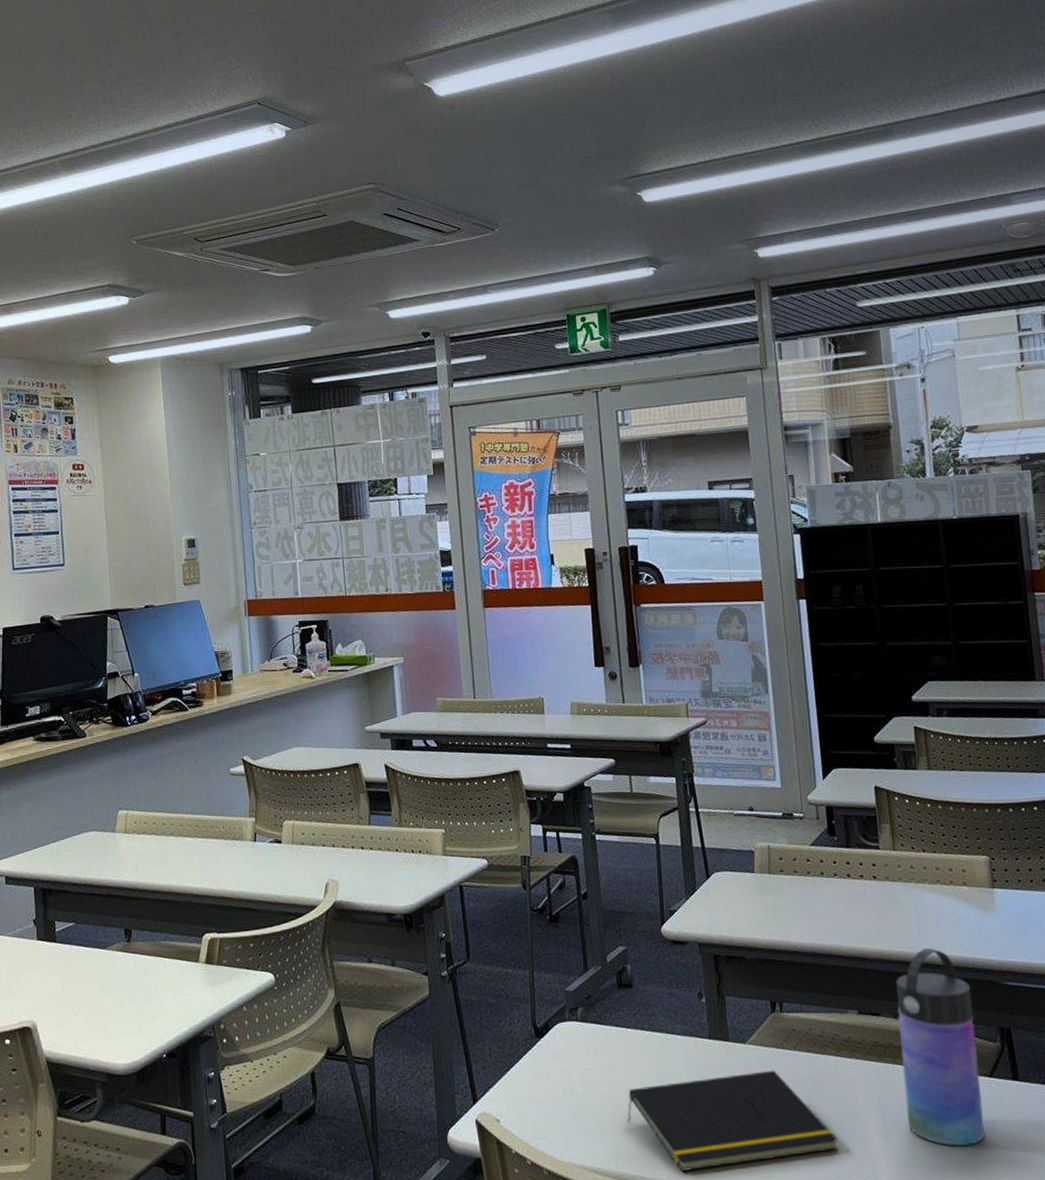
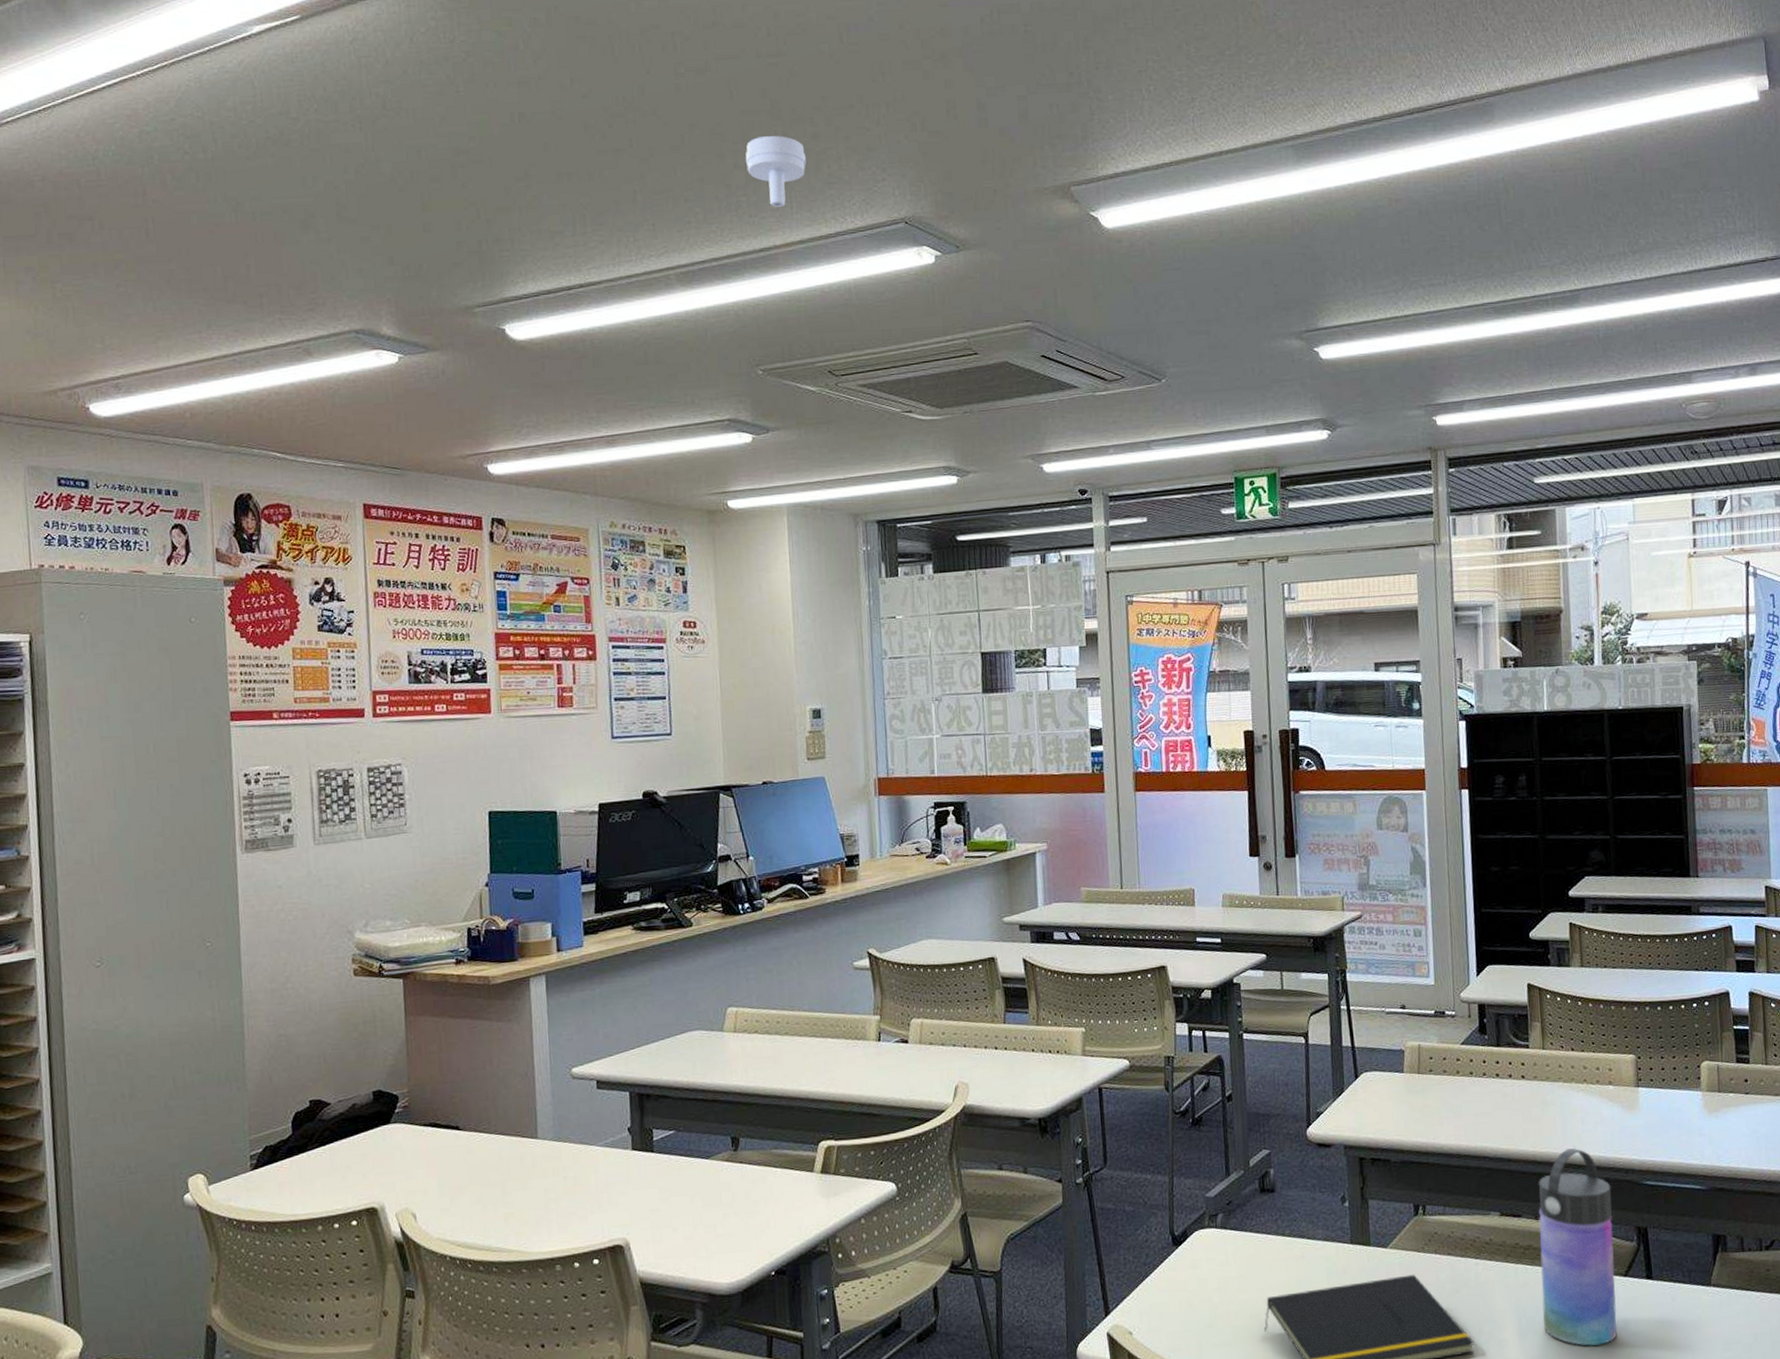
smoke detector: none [118,36,170,98] -> present [746,135,806,207]

